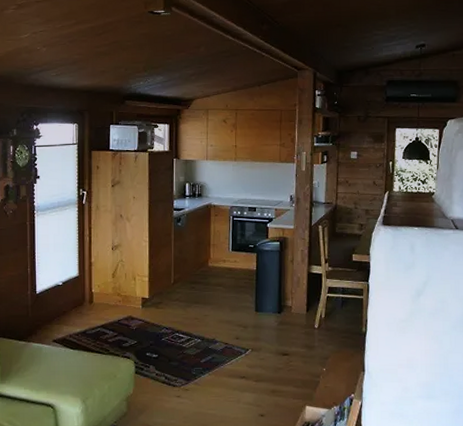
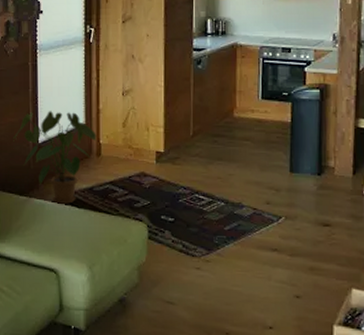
house plant: none [13,265,89,347] -> present [13,111,97,204]

